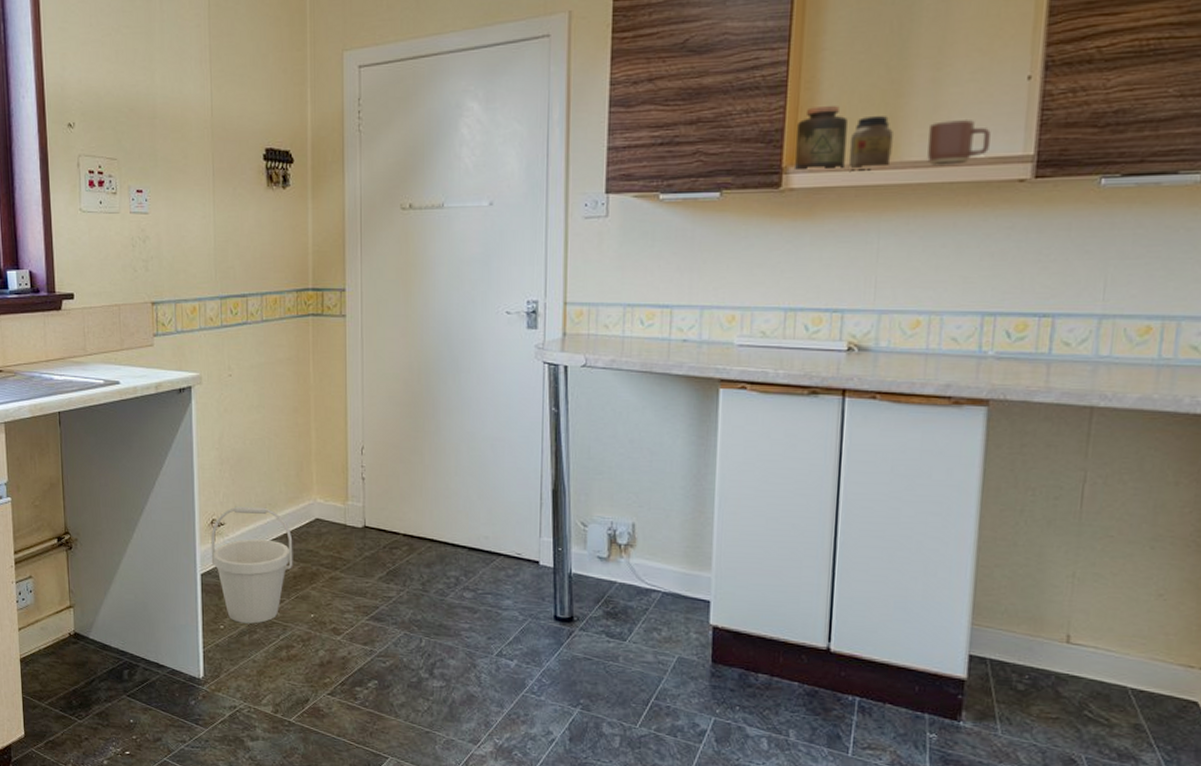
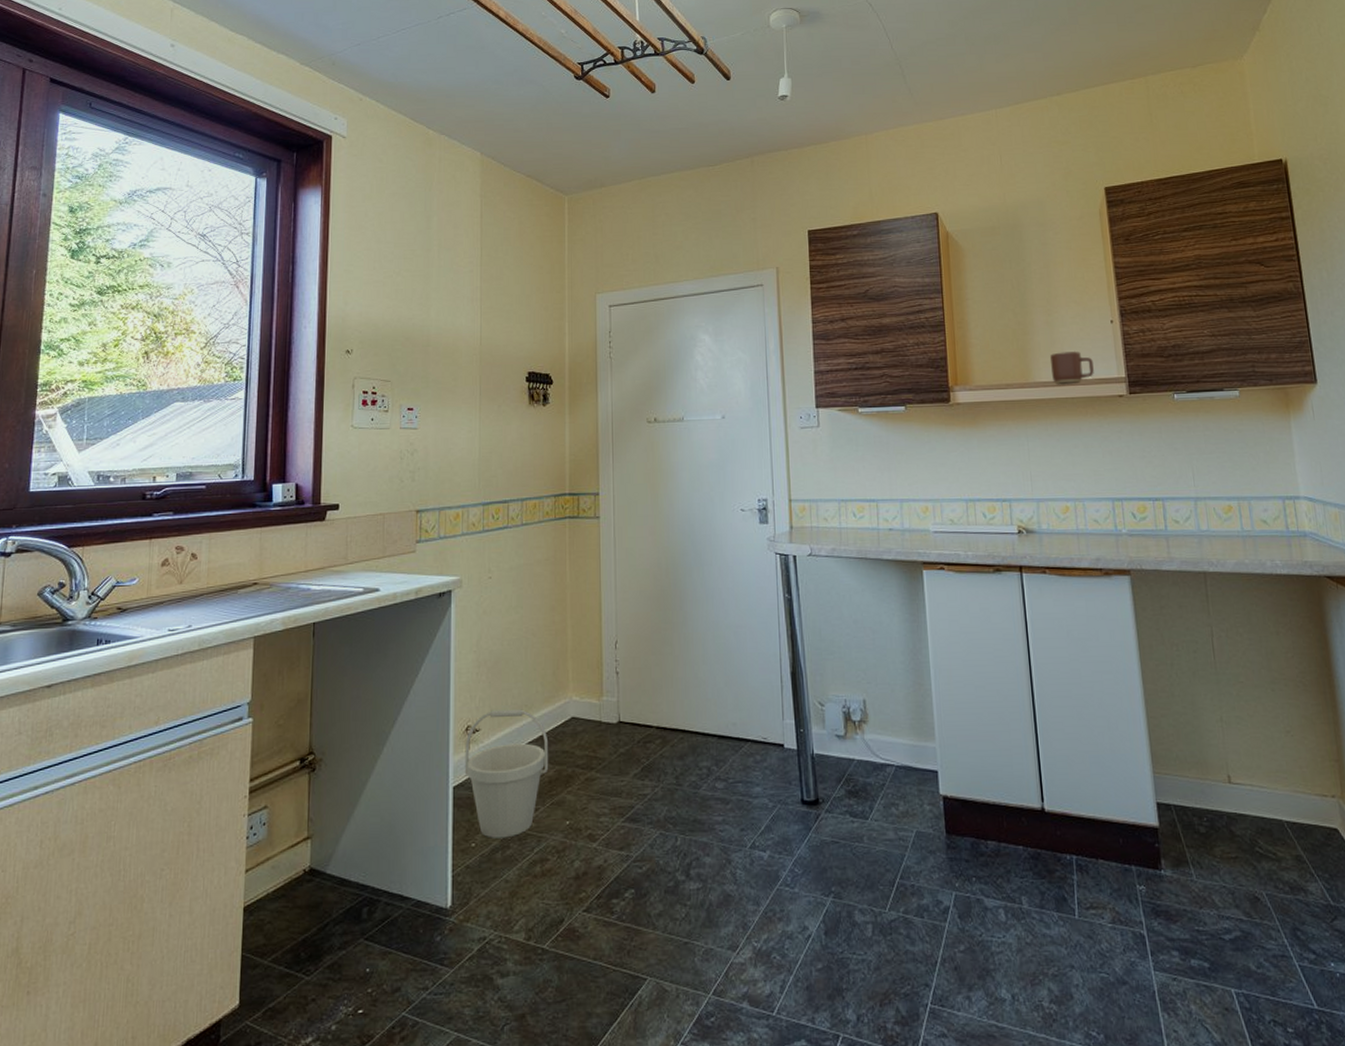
jar: present [793,105,848,173] -> none [955,340,994,391]
jar: present [848,115,893,173] -> none [995,347,1027,391]

